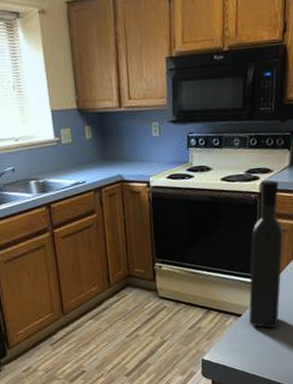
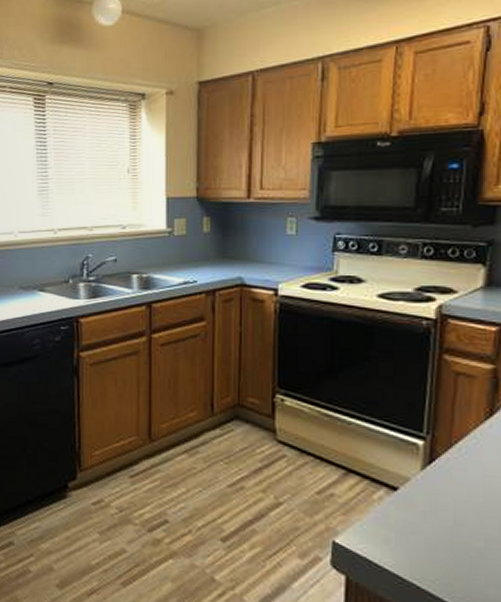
wine bottle: present [248,180,283,328] -> none [409,304,470,518]

